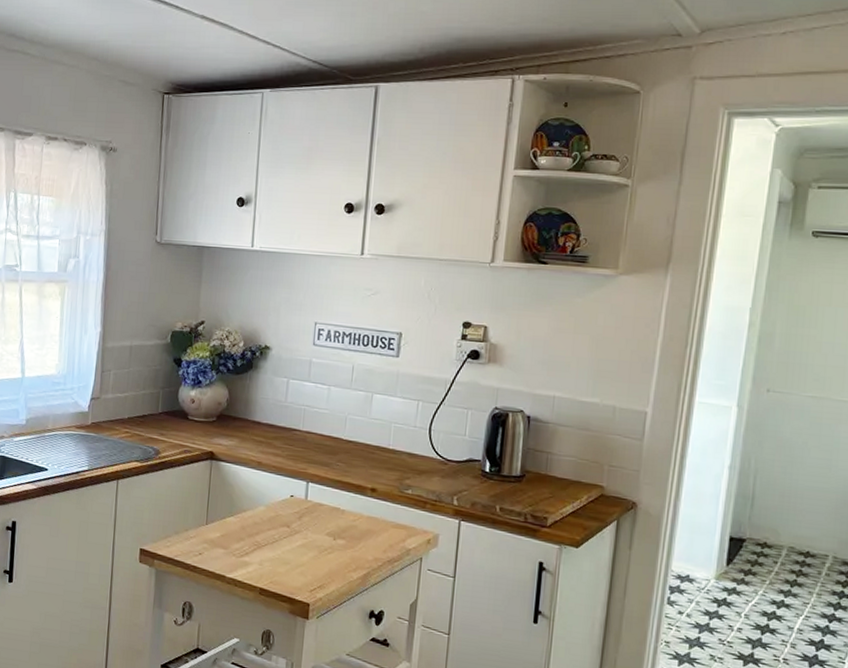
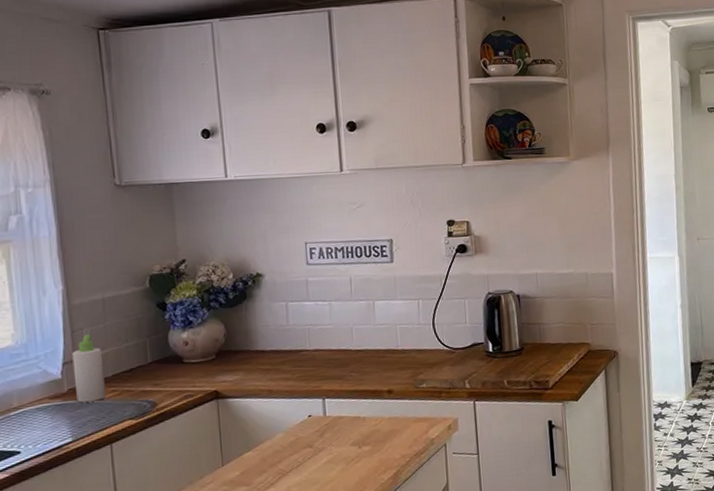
bottle: none [97,371,123,438] -> present [72,328,106,403]

